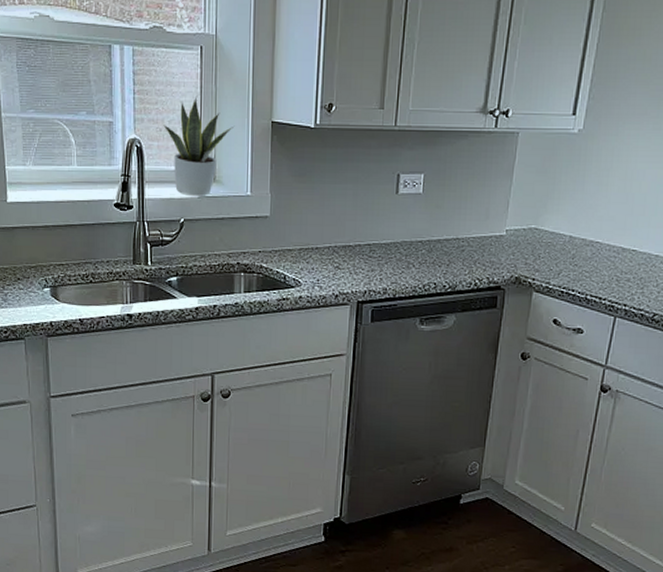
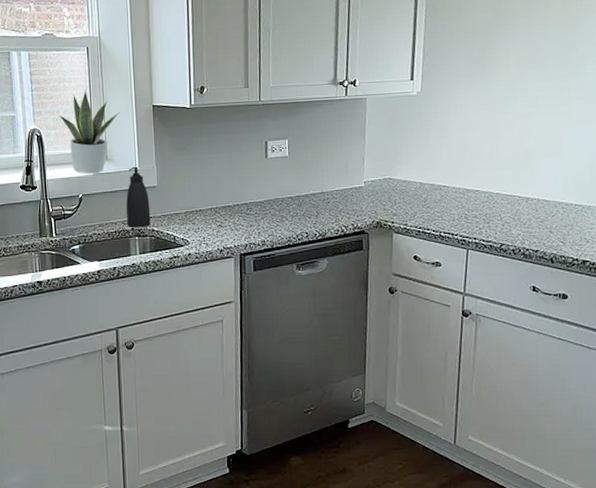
soap dispenser: none [233,191,260,263] -> present [126,166,151,228]

